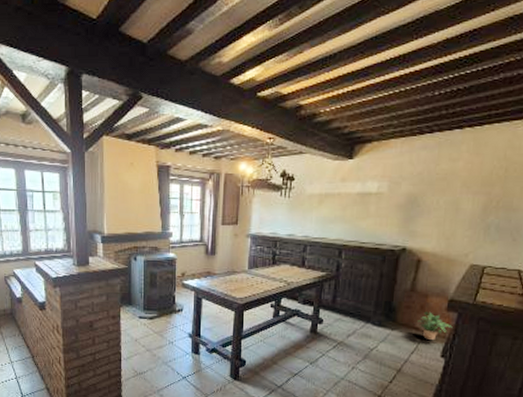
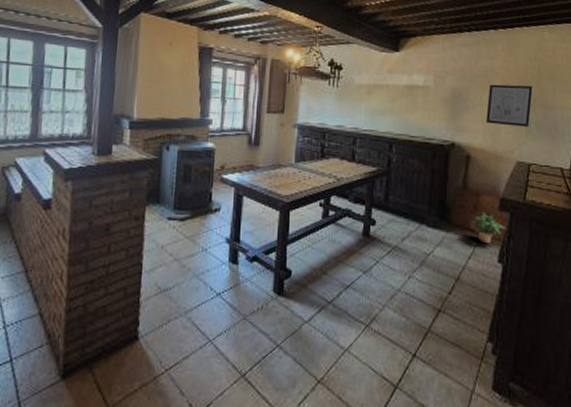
wall art: none [442,186,498,230] -> present [486,84,533,127]

